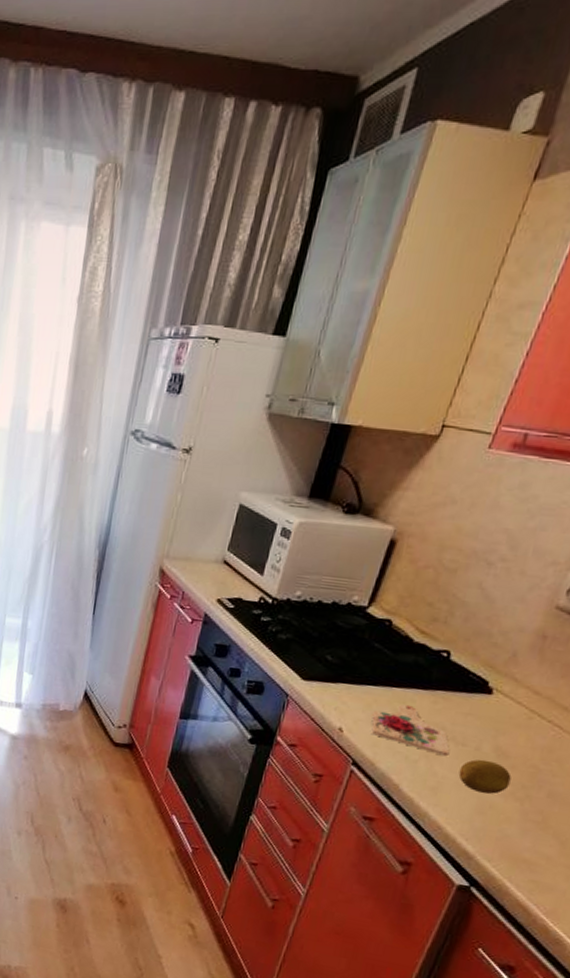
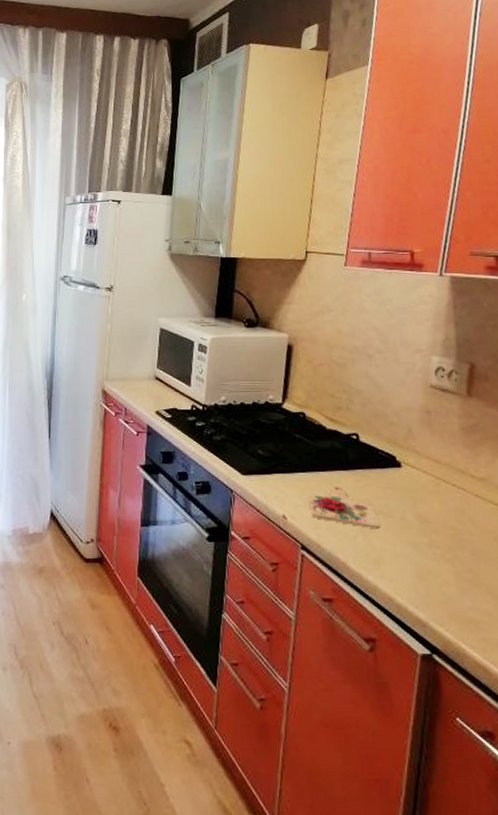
fruit: present [458,759,512,794] -> none [393,528,438,559]

